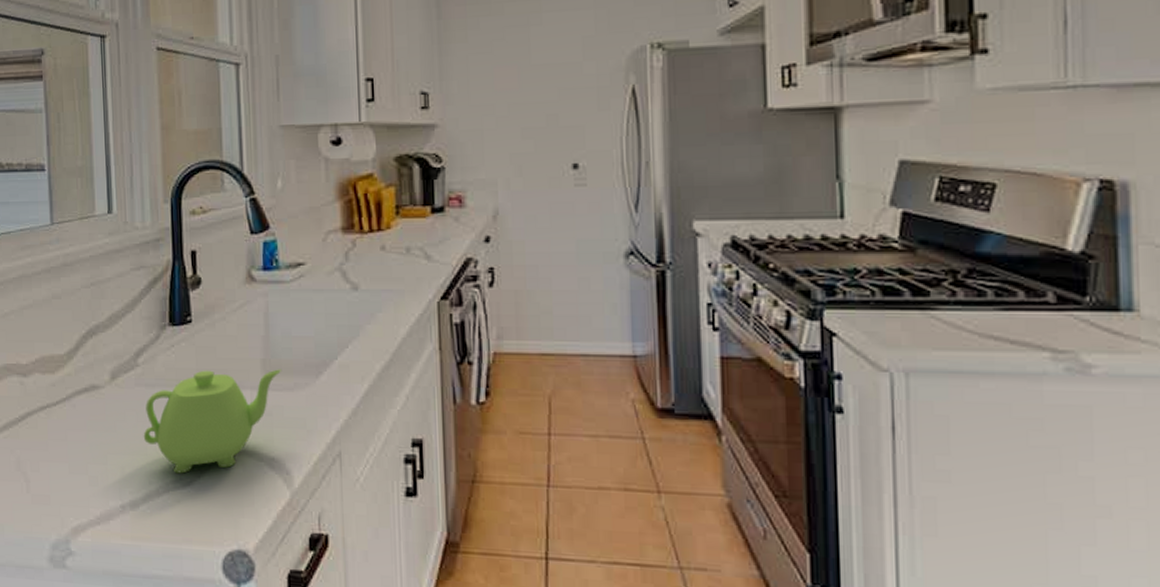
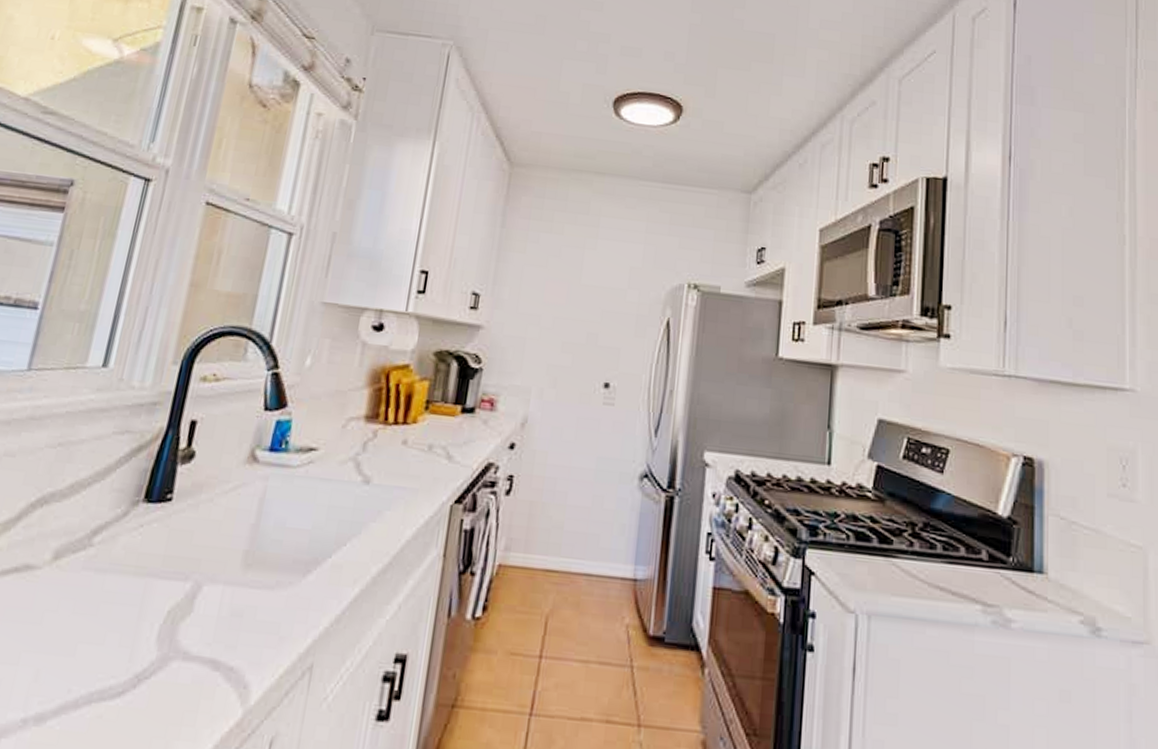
teapot: present [143,369,282,474] -> none [75,557,266,682]

